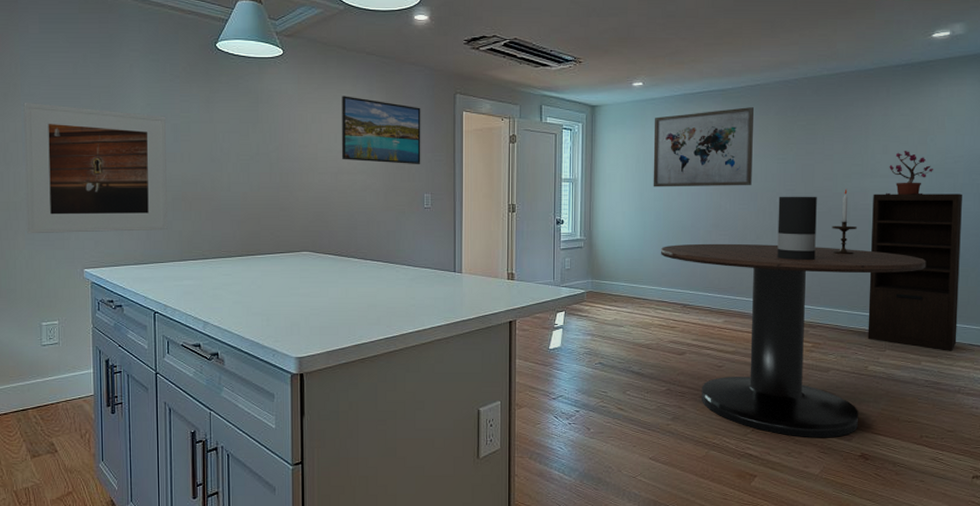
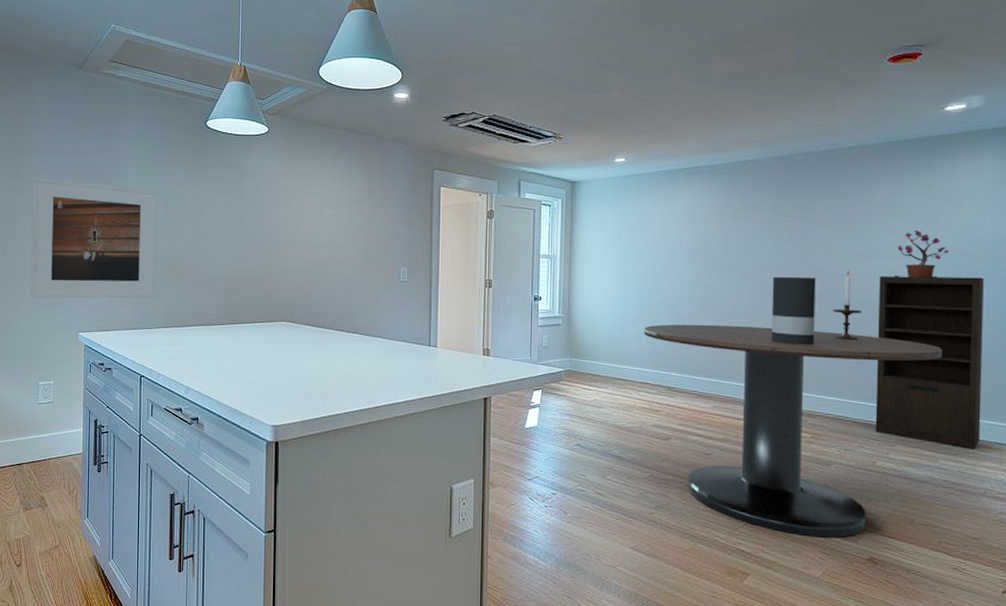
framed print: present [342,96,421,165] -> none [322,171,399,239]
wall art: present [653,107,754,187] -> none [635,184,744,266]

